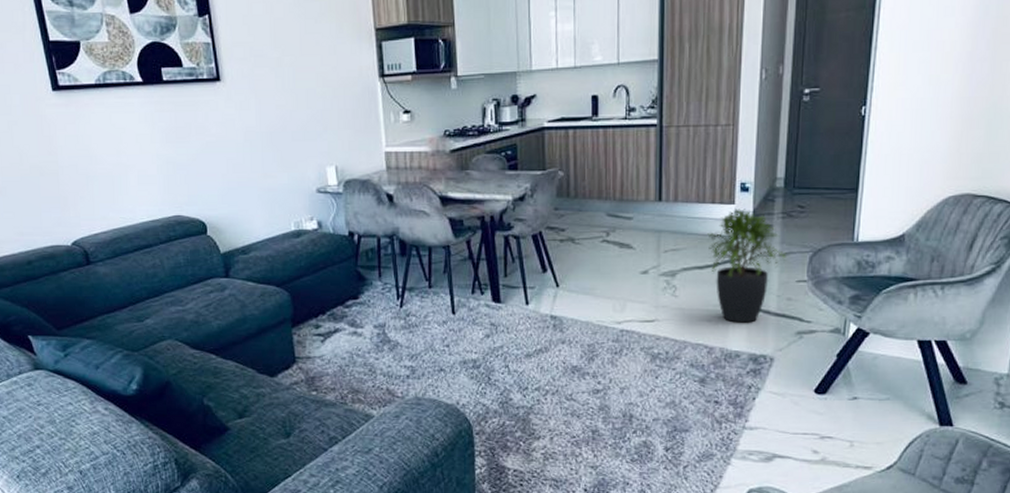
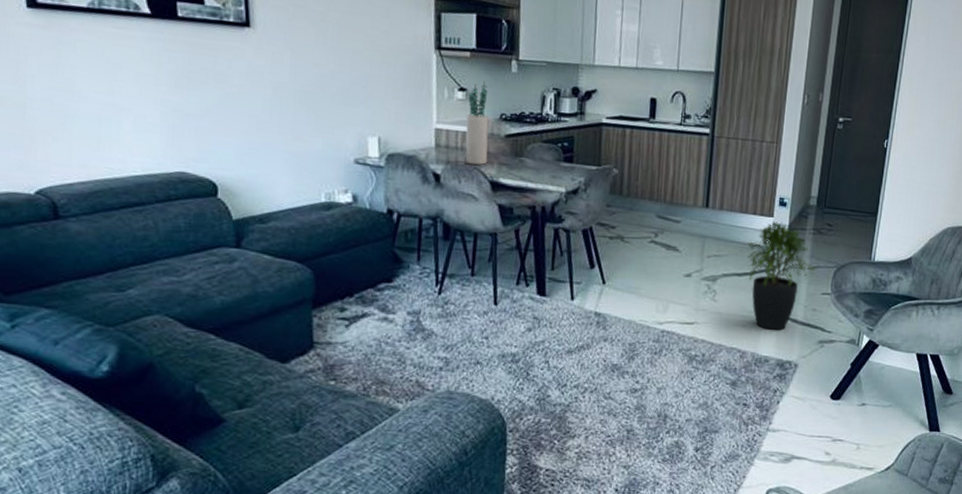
vase: none [413,100,436,183] -> present [465,80,489,166]

